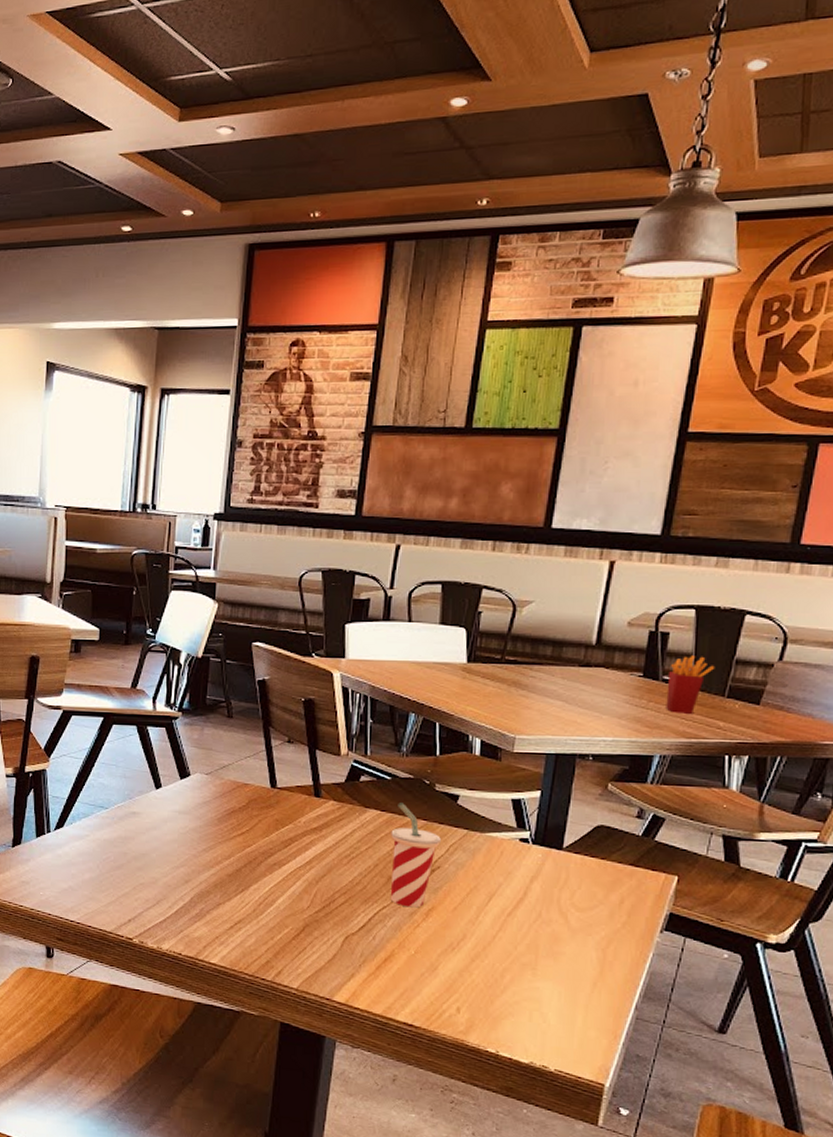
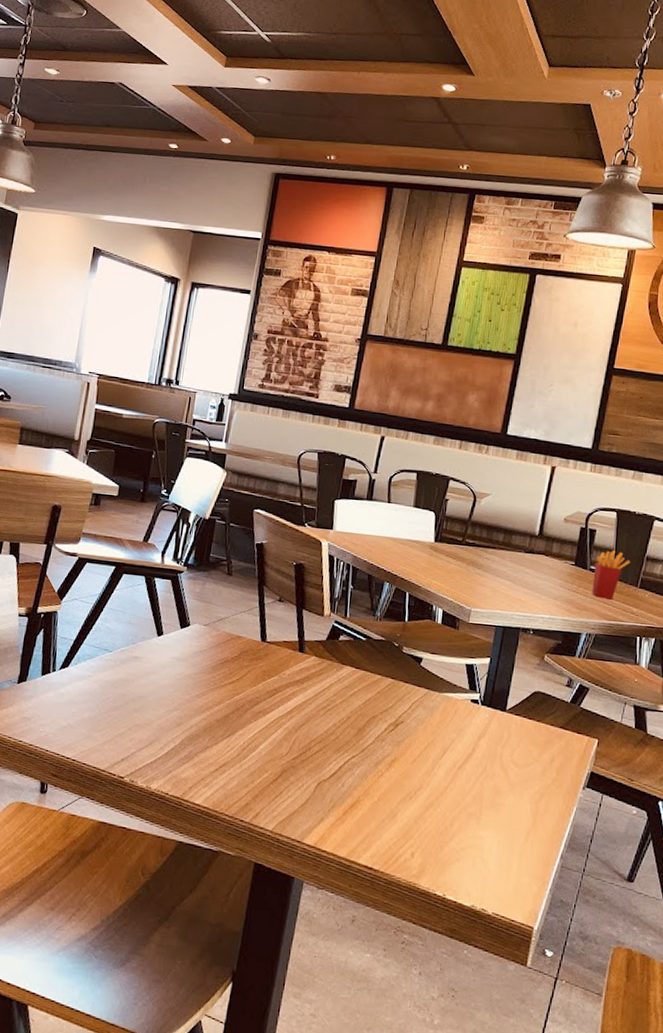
beverage cup: present [390,801,442,908] -> none [359,660,406,758]

